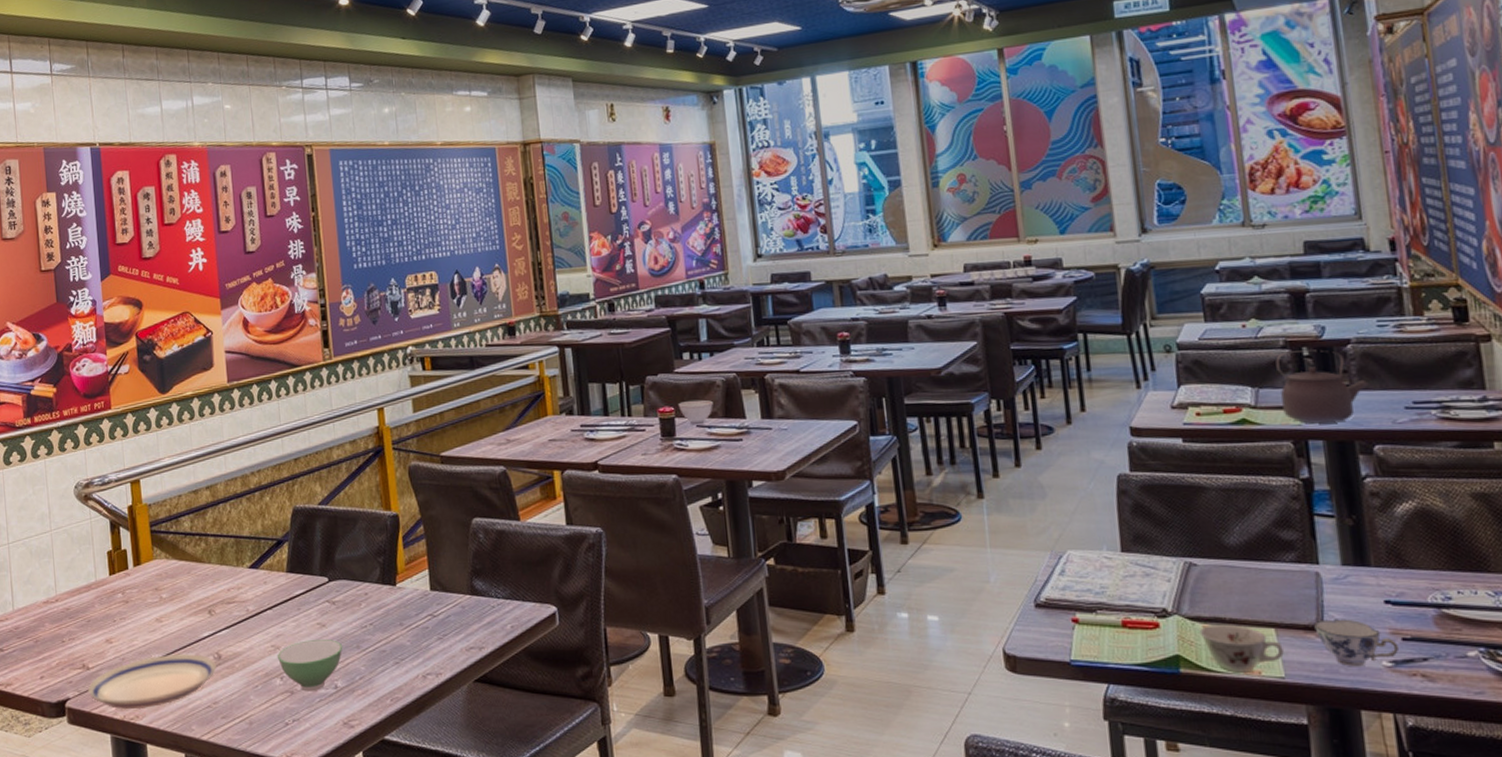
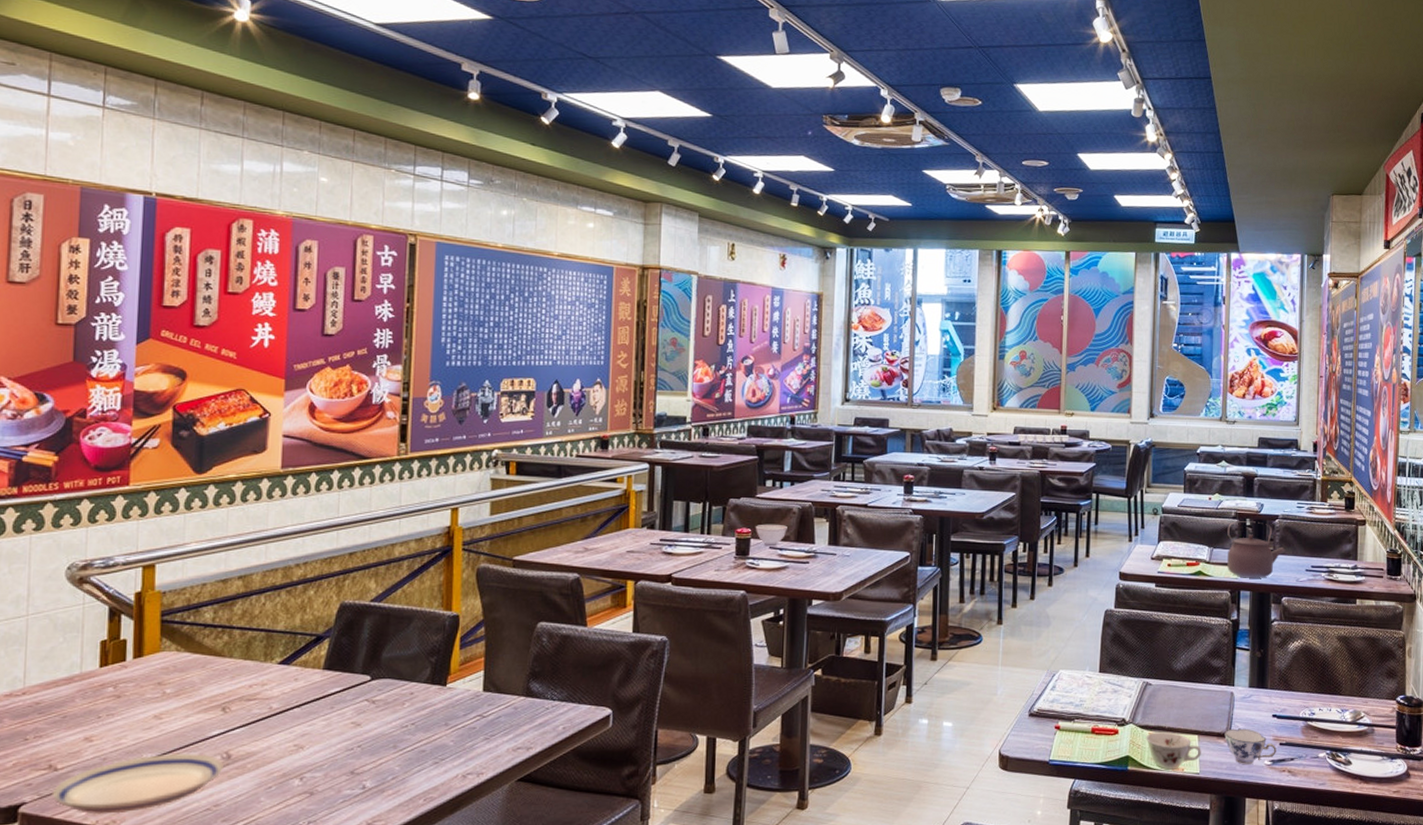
bowl: present [277,638,343,692] -> none [299,738,378,792]

